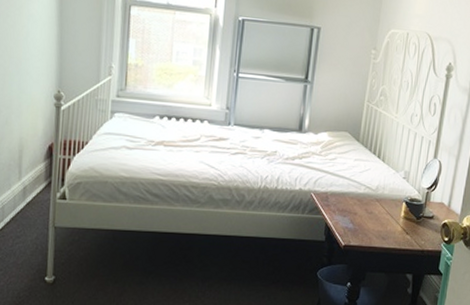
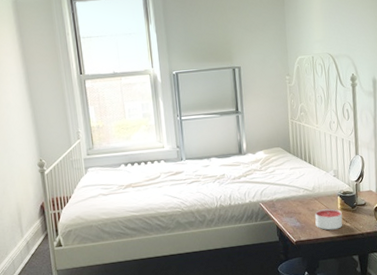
candle: none [371,214,404,240] -> present [314,208,343,230]

